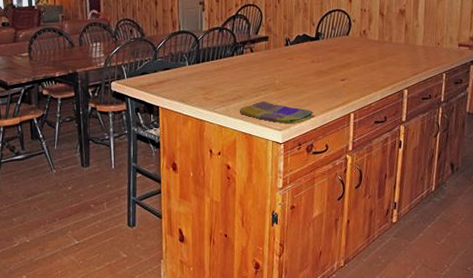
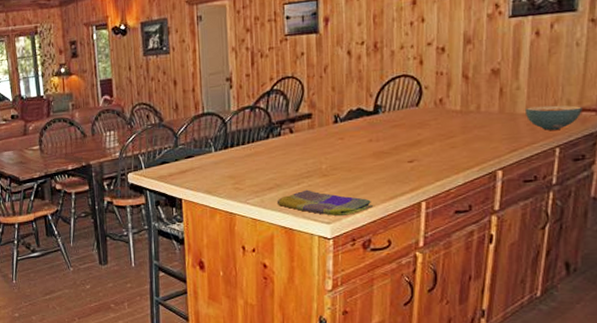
cereal bowl: none [423,40,460,59] -> present [526,105,582,130]

